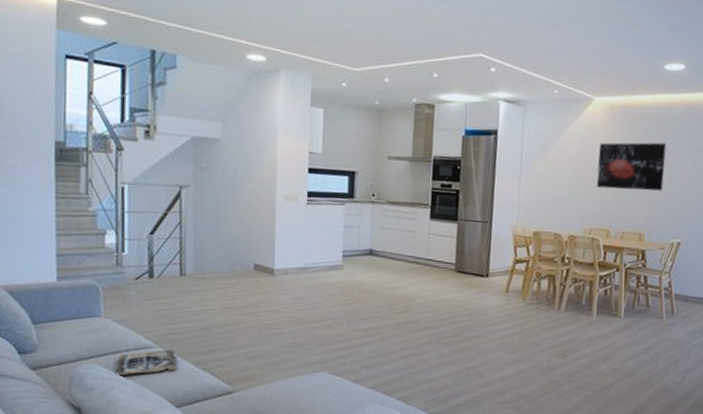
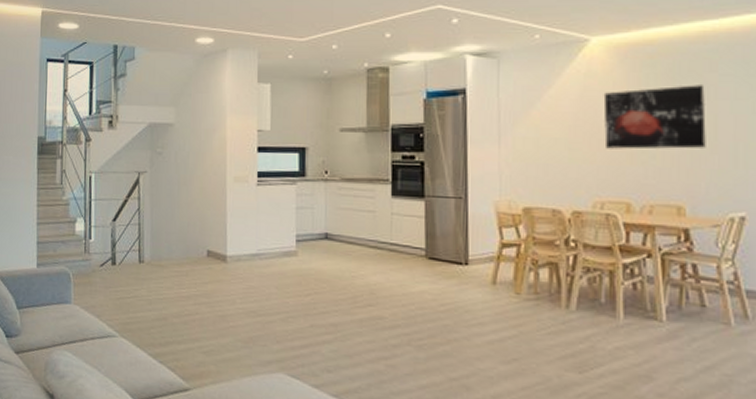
magazine: present [115,349,177,376] -> none [83,339,136,365]

